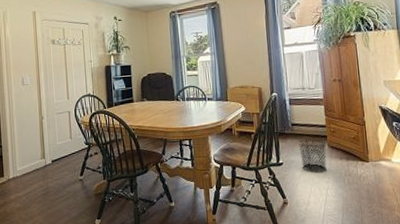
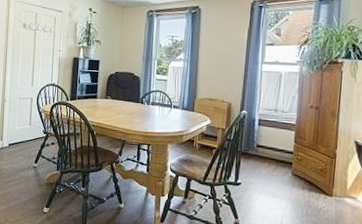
waste bin: present [298,138,327,173] -> none [260,162,291,199]

